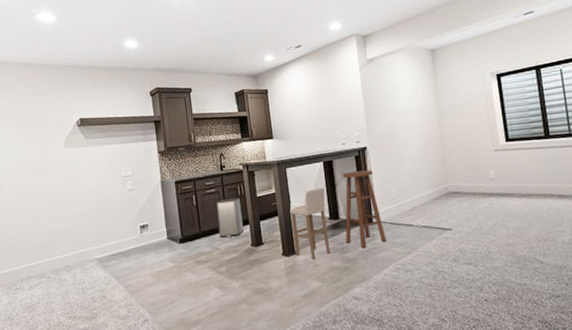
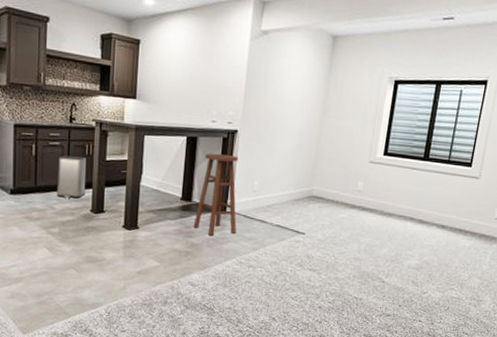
bar stool: present [290,187,331,260] -> none [138,164,183,239]

